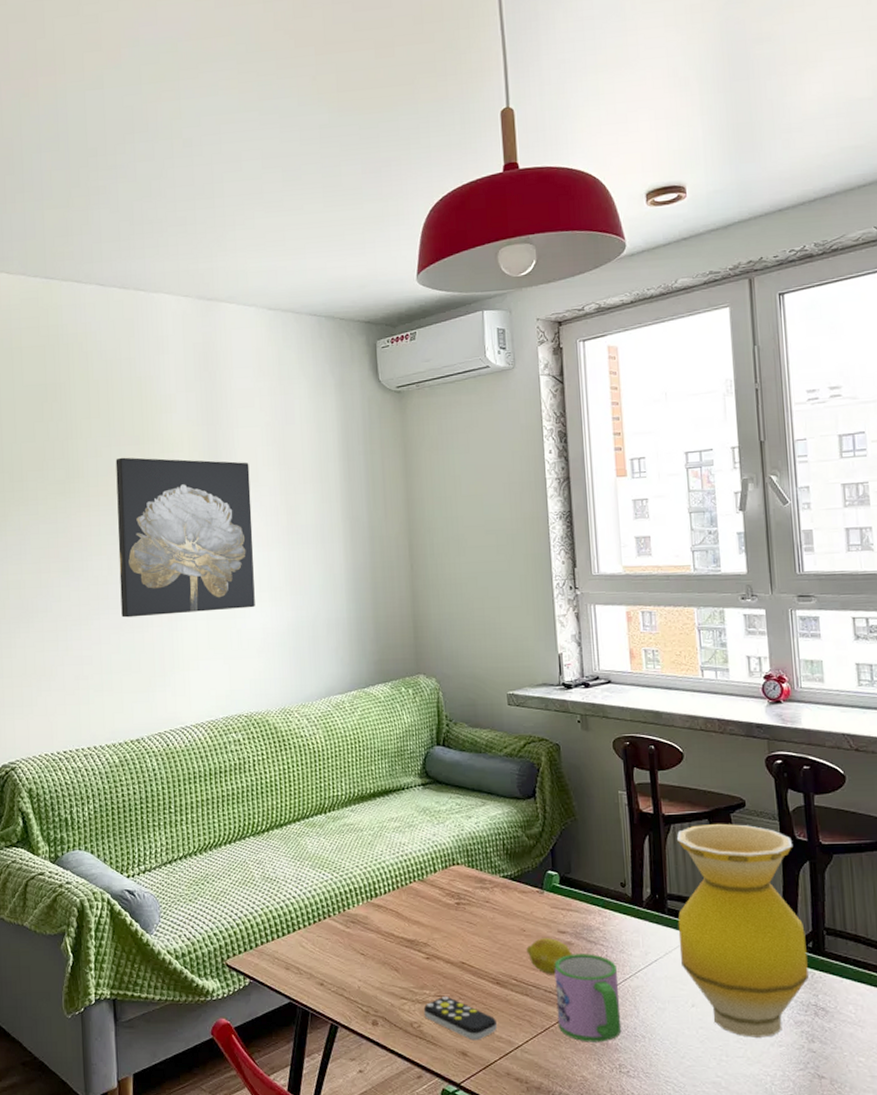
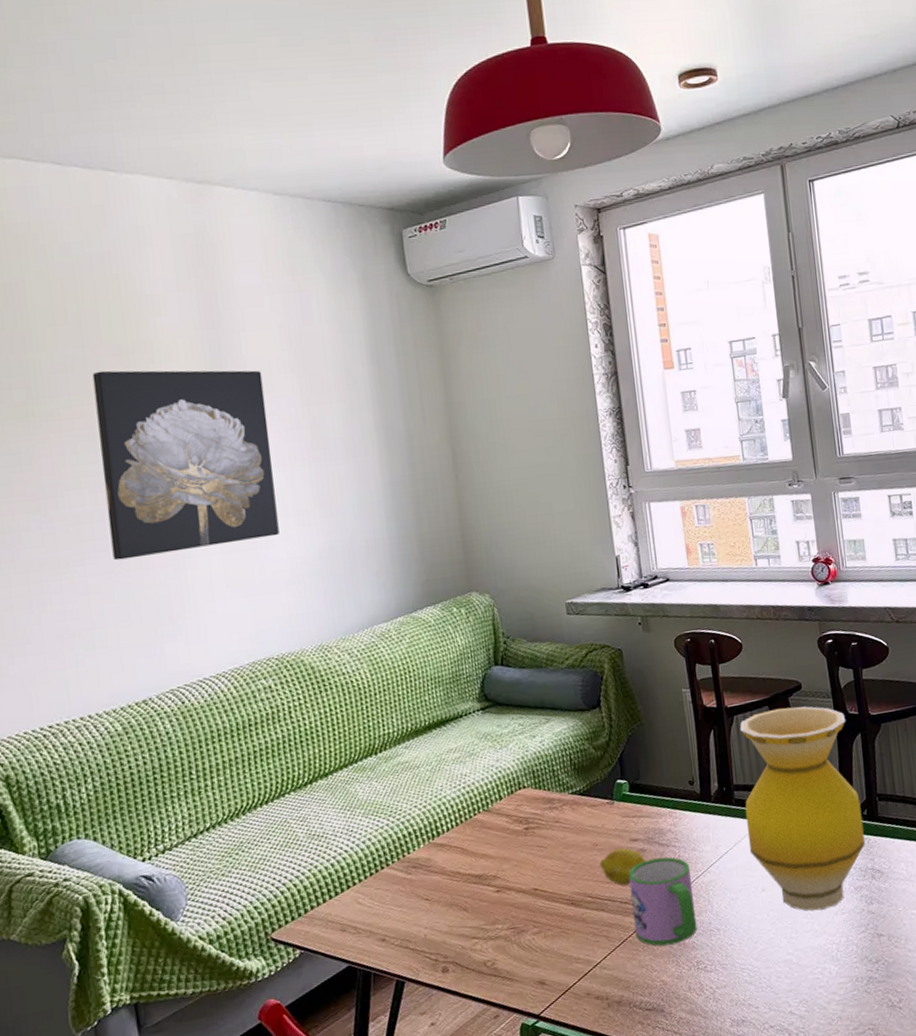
remote control: present [423,995,498,1041] -> none [496,926,575,968]

